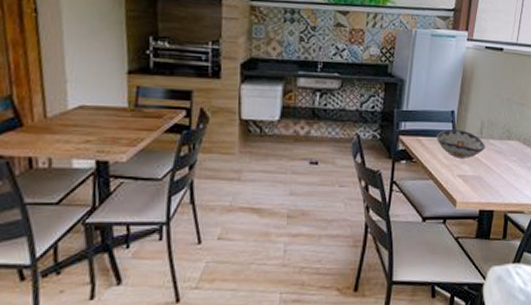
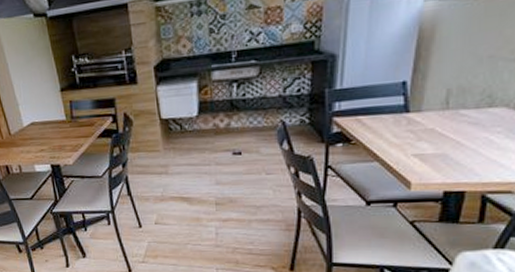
decorative bowl: present [437,129,485,158] -> none [382,102,453,136]

